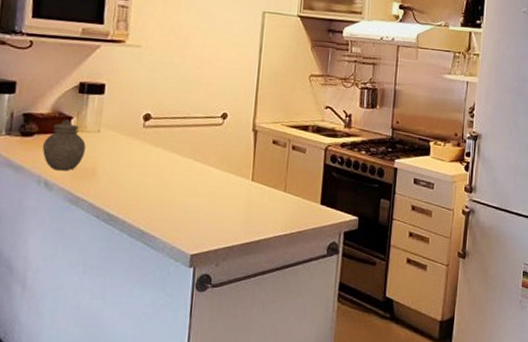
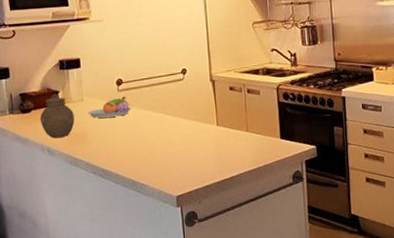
fruit bowl: none [103,133,156,156] -> present [88,96,132,118]

